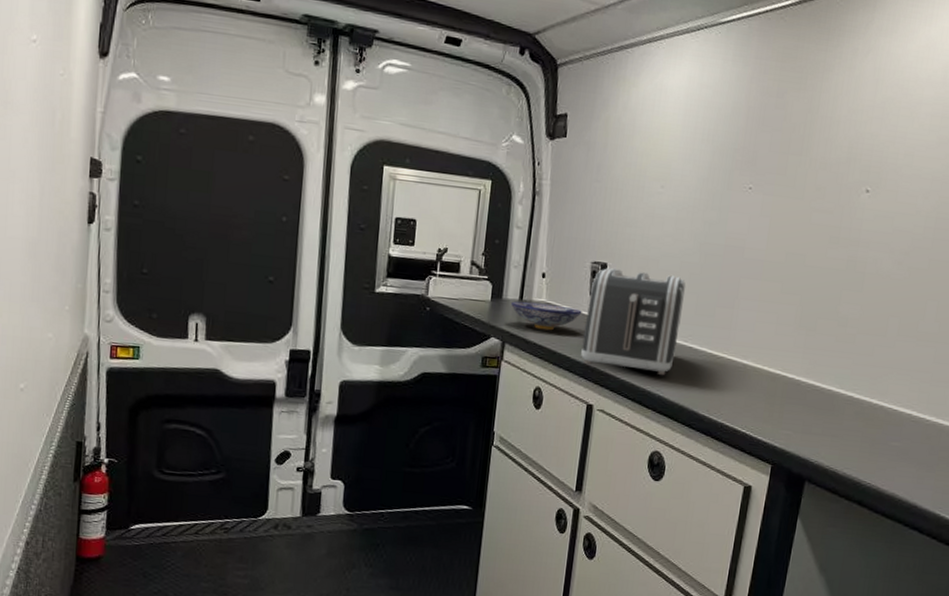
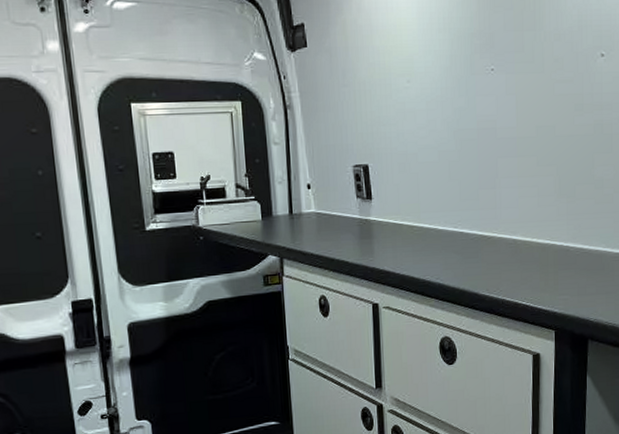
bowl: present [510,301,582,331] -> none [281,213,352,240]
toaster: present [581,268,686,376] -> none [357,166,448,265]

